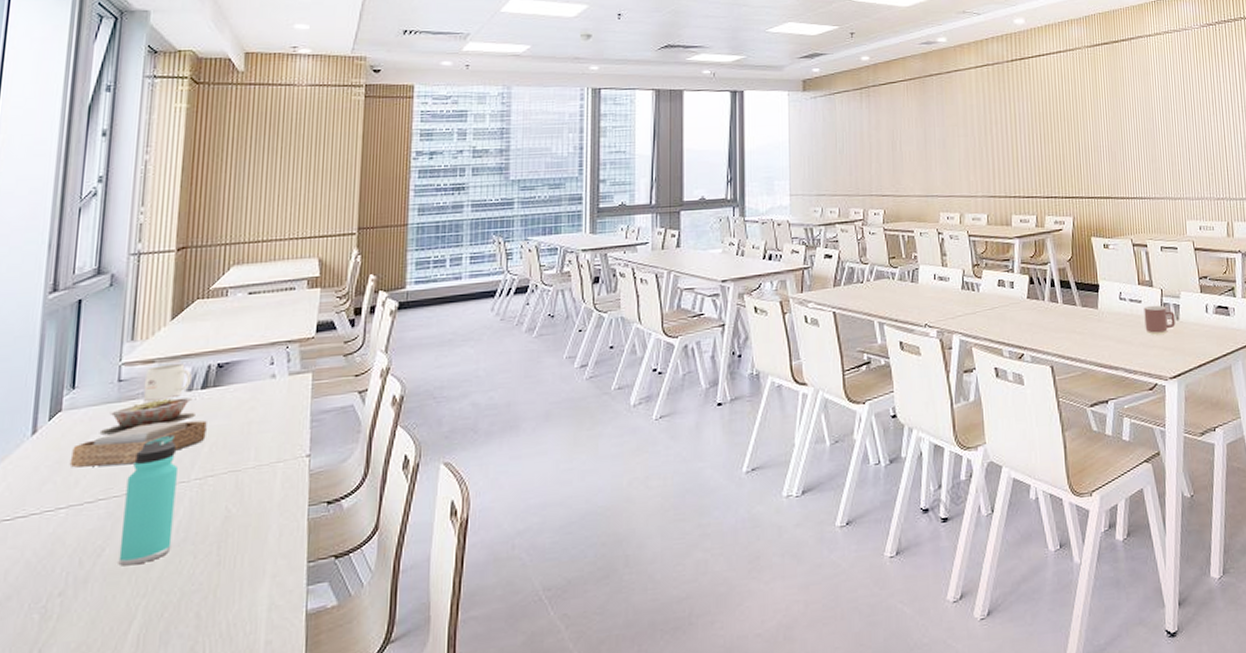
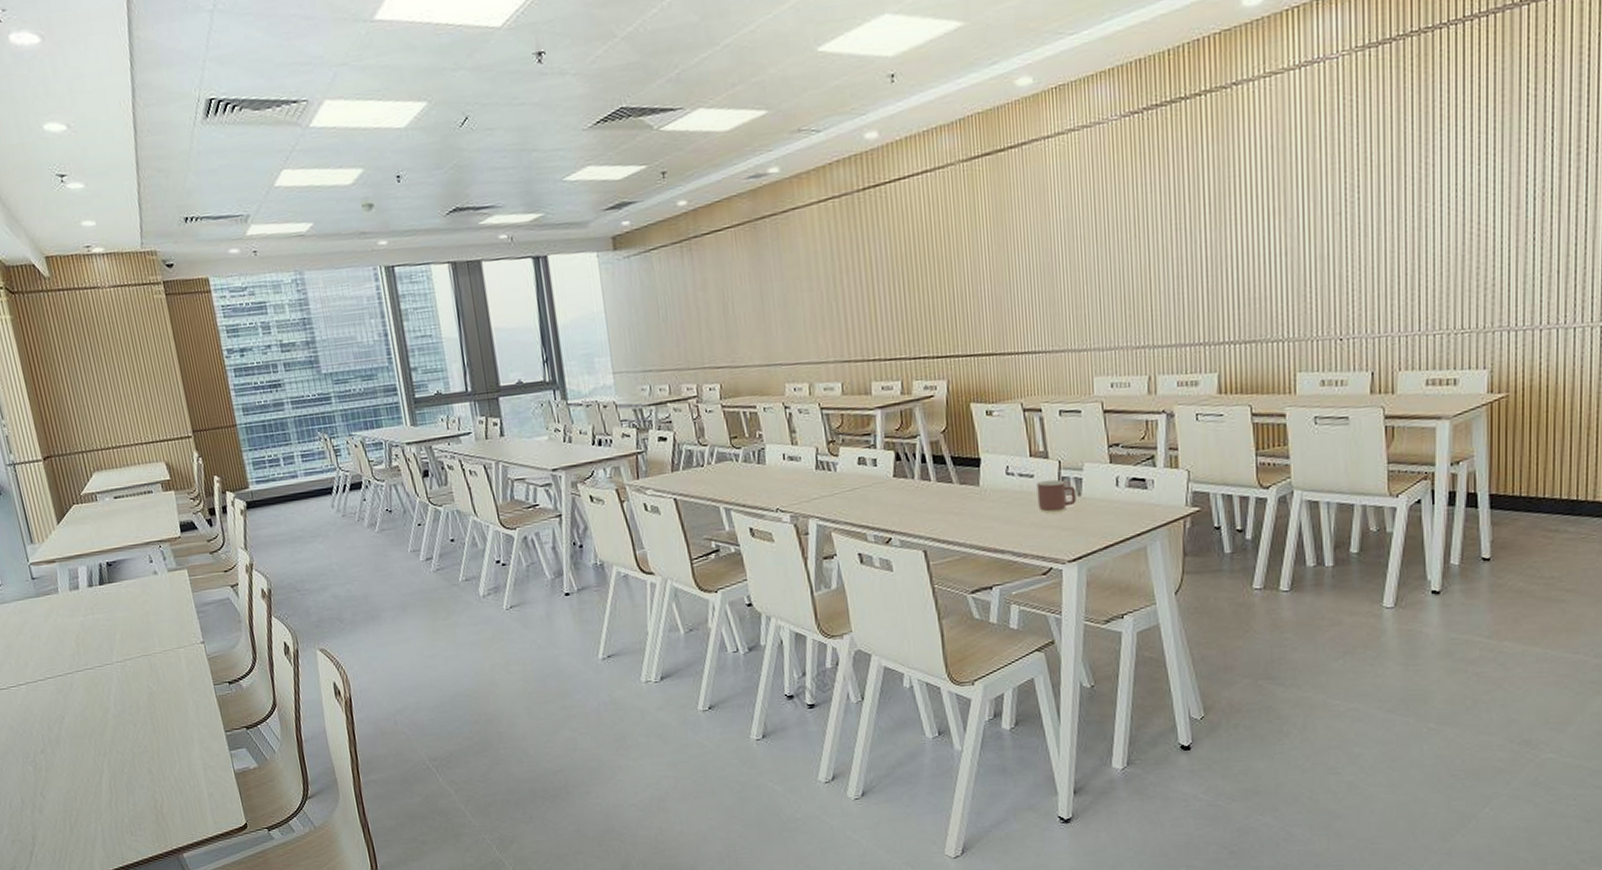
napkin holder: present [69,420,207,468] -> none [14,612,115,652]
takeout container: present [101,397,195,434] -> none [31,592,101,624]
thermos bottle: present [118,434,178,566] -> none [63,624,115,731]
mug: present [143,363,191,402] -> none [51,562,90,597]

